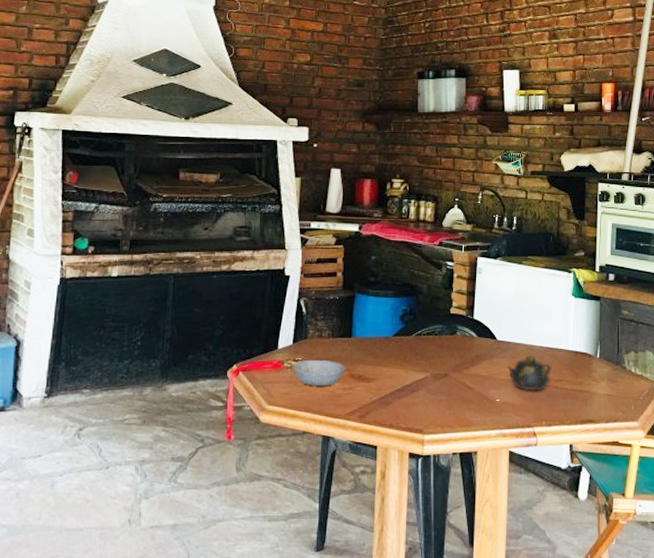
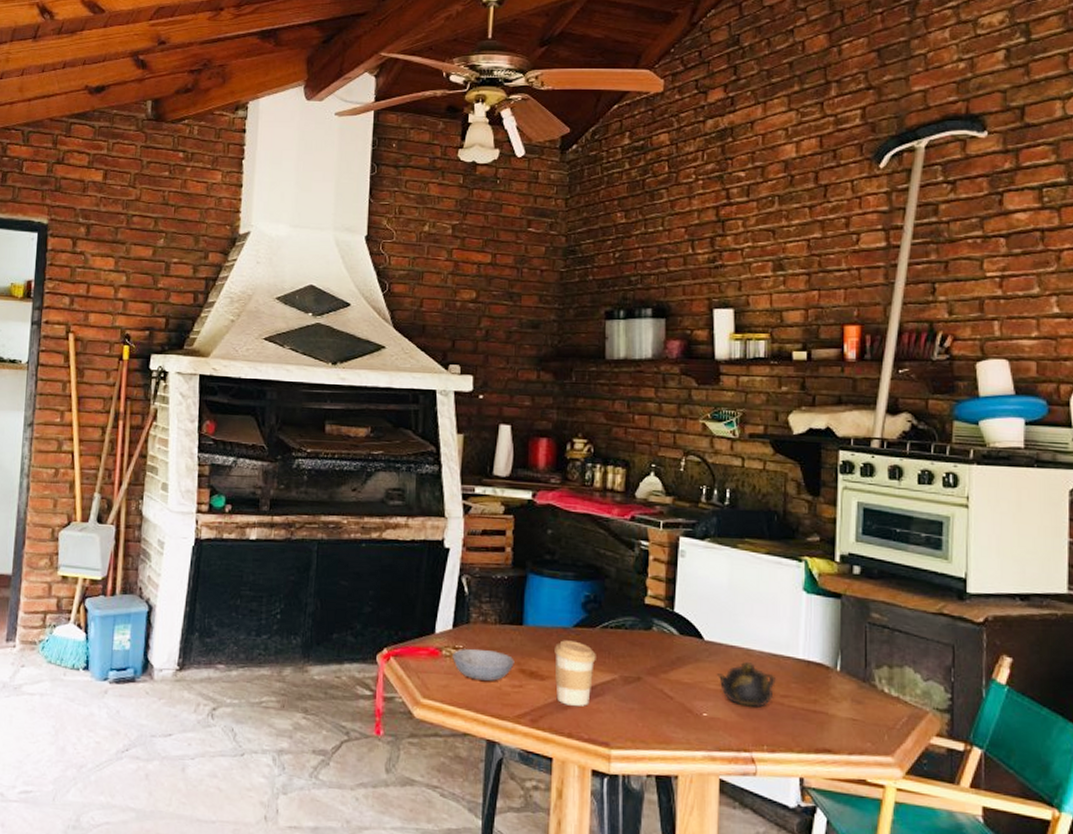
coffee cup: none [378,347,412,401] -> present [554,640,596,706]

